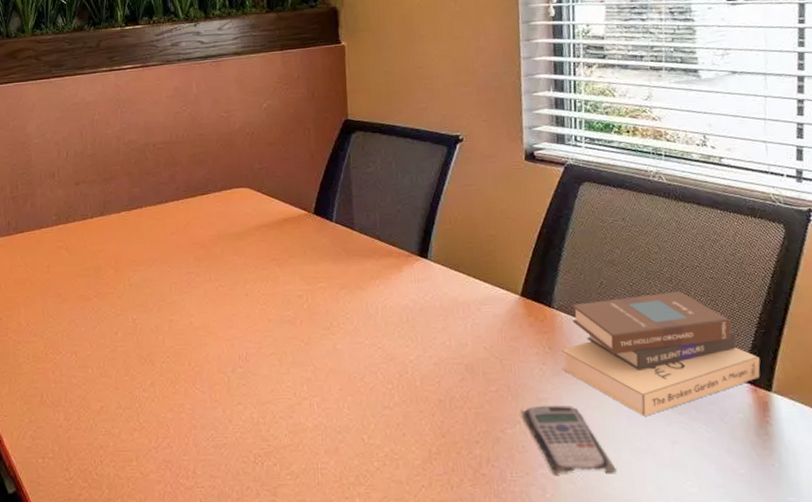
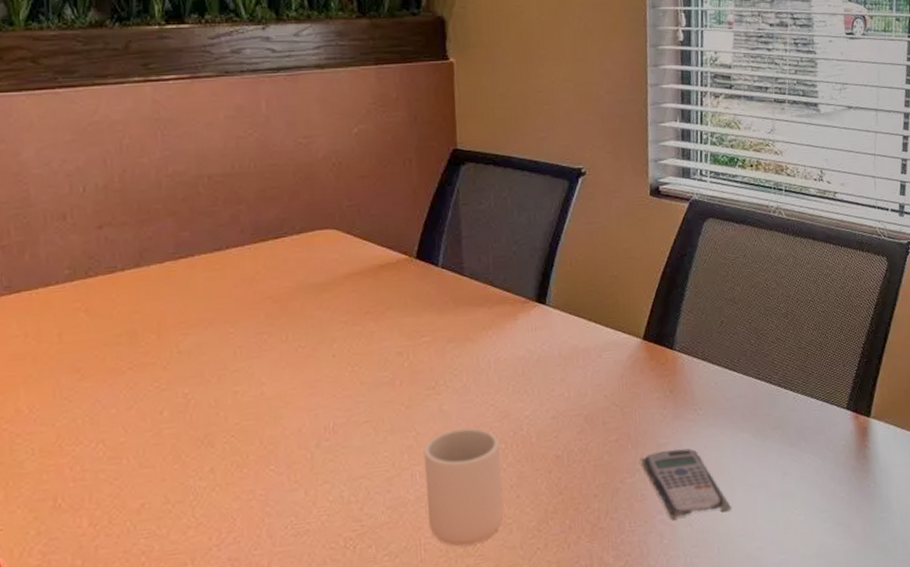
cup: none [320,367,391,475] -> present [423,427,504,546]
books: present [561,291,761,416] -> none [681,326,862,452]

